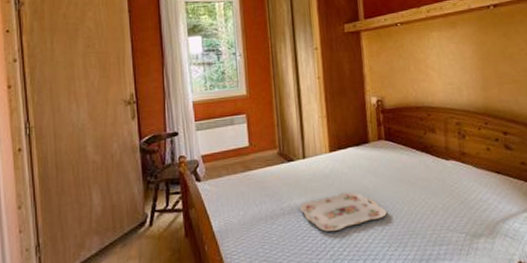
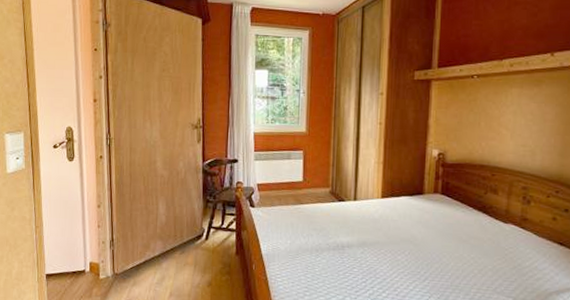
serving tray: present [300,191,387,232] -> none [345,238,432,273]

